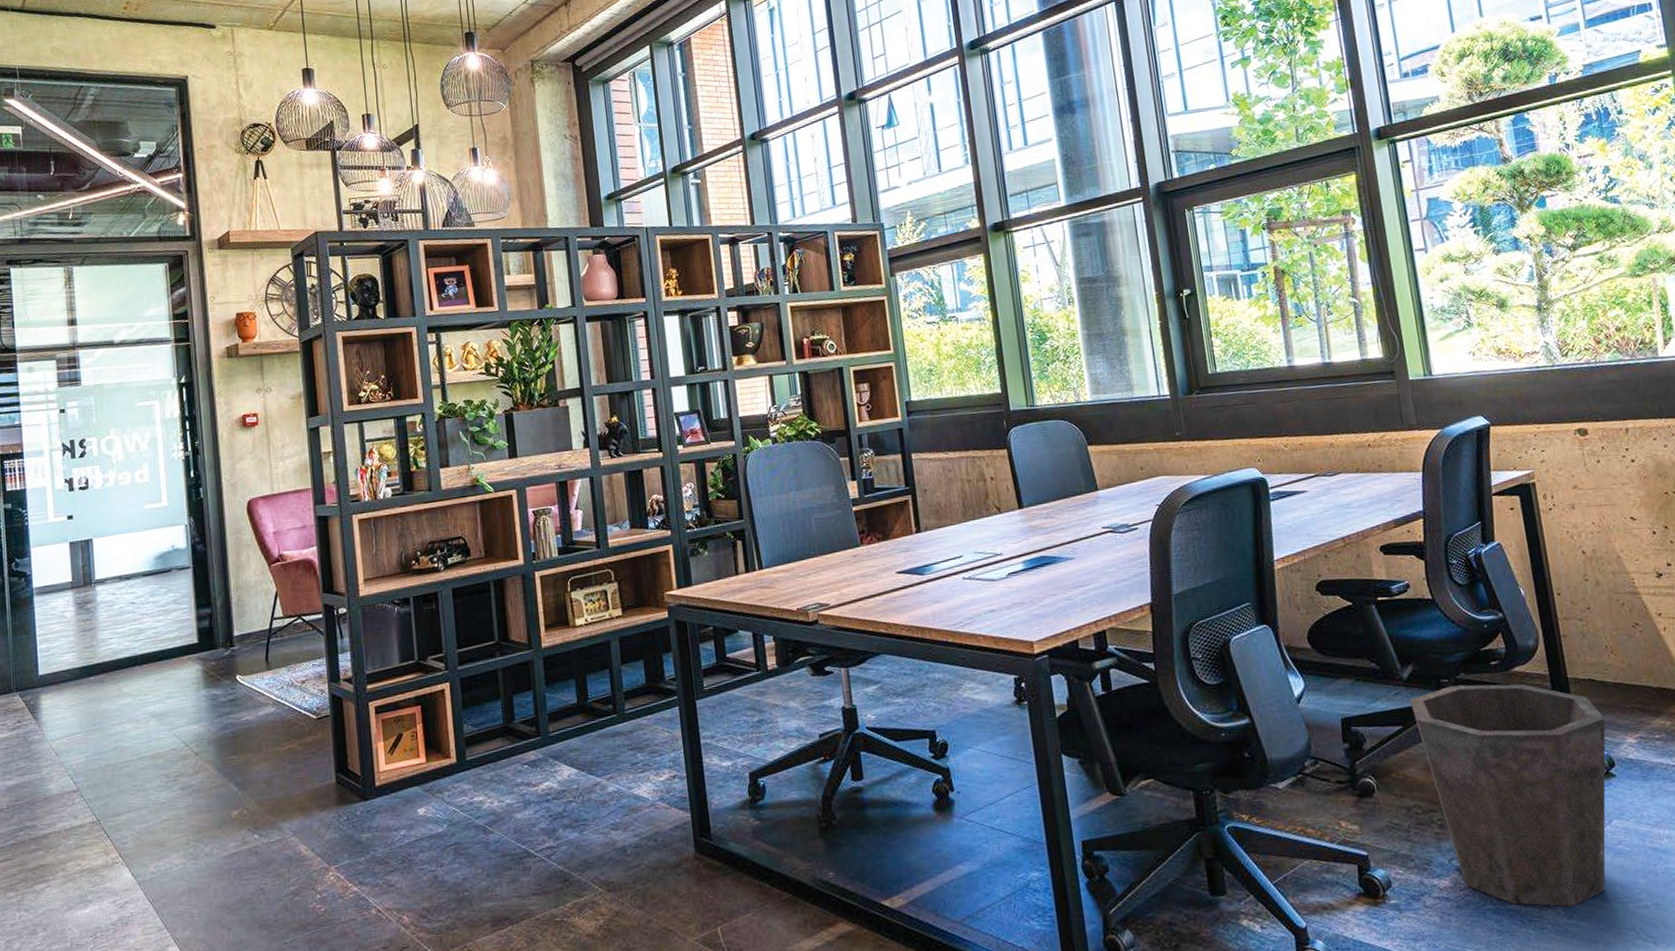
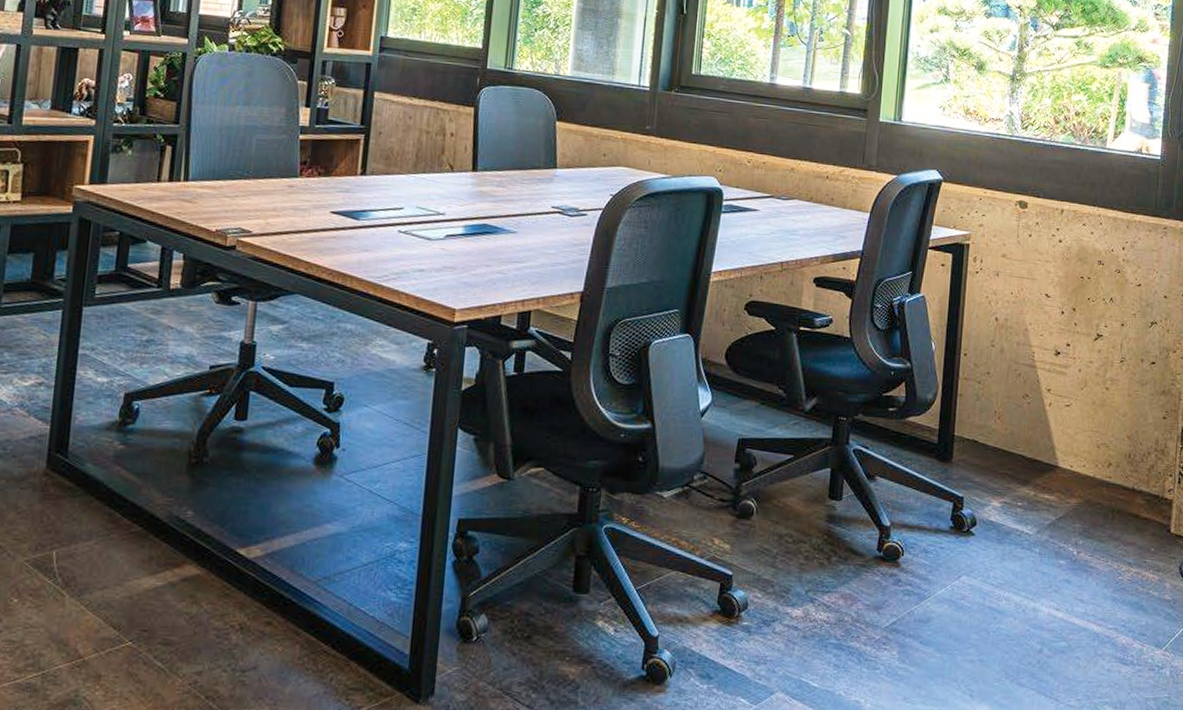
waste bin: present [1410,684,1606,907] -> none [806,424,978,651]

